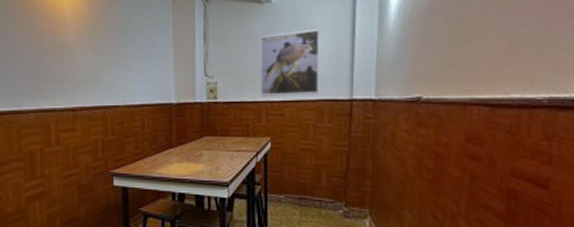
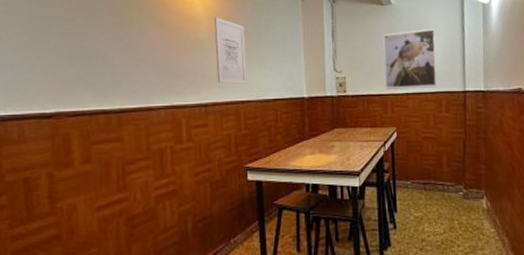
wall art: none [82,19,115,88] -> present [214,17,247,84]

